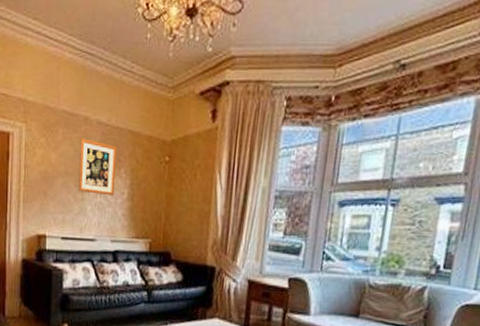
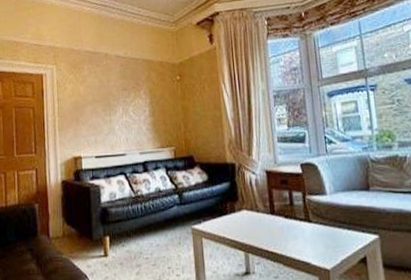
wall art: present [78,138,117,195] -> none [103,70,138,115]

